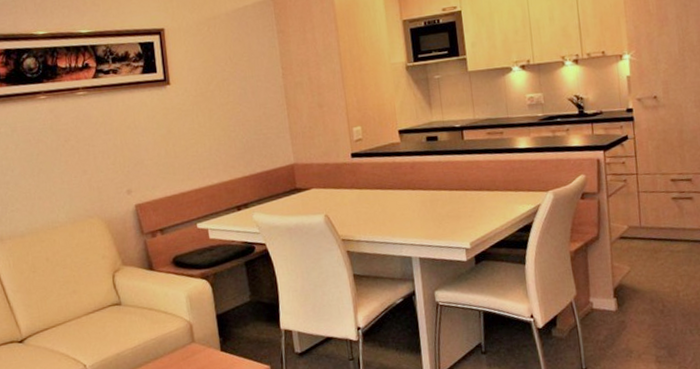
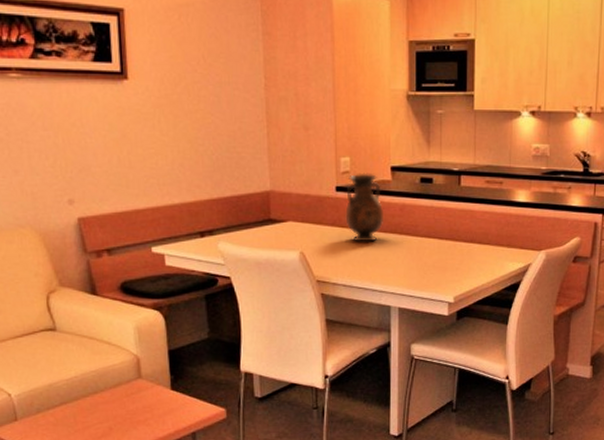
vase: none [361,138,398,201] -> present [345,173,384,242]

